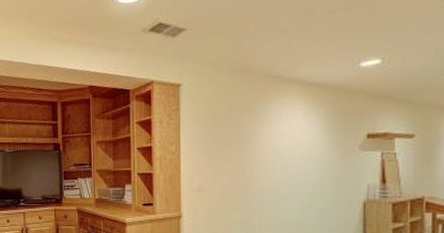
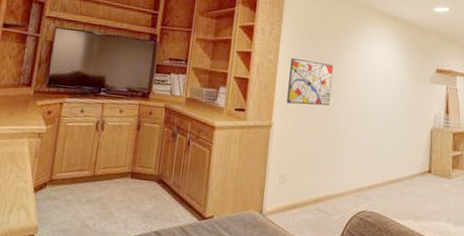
wall art: none [194,145,241,193] -> present [287,57,334,106]

